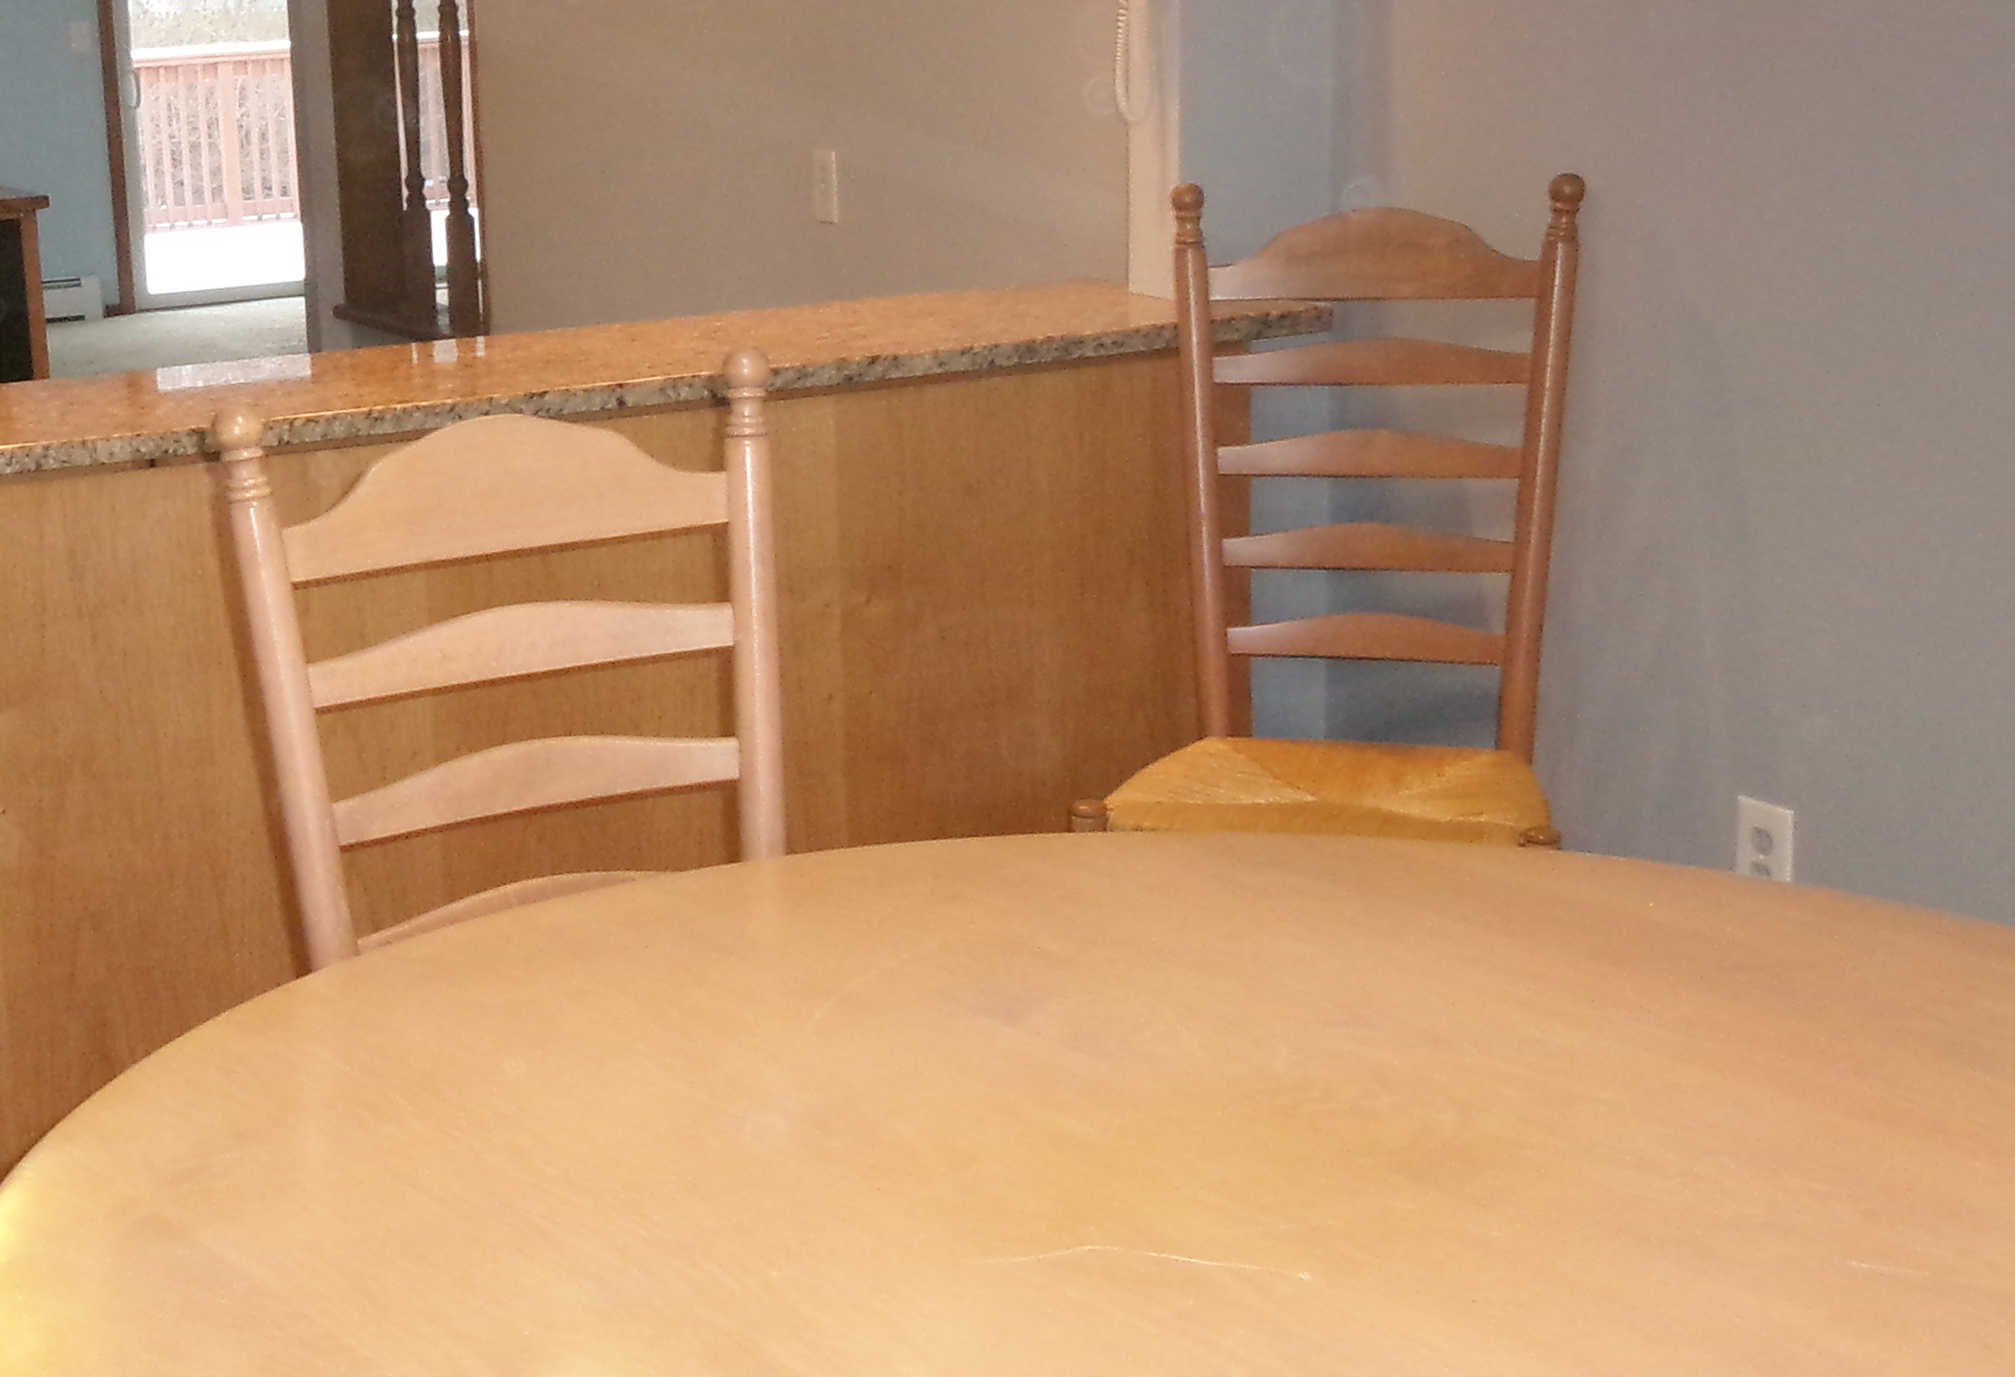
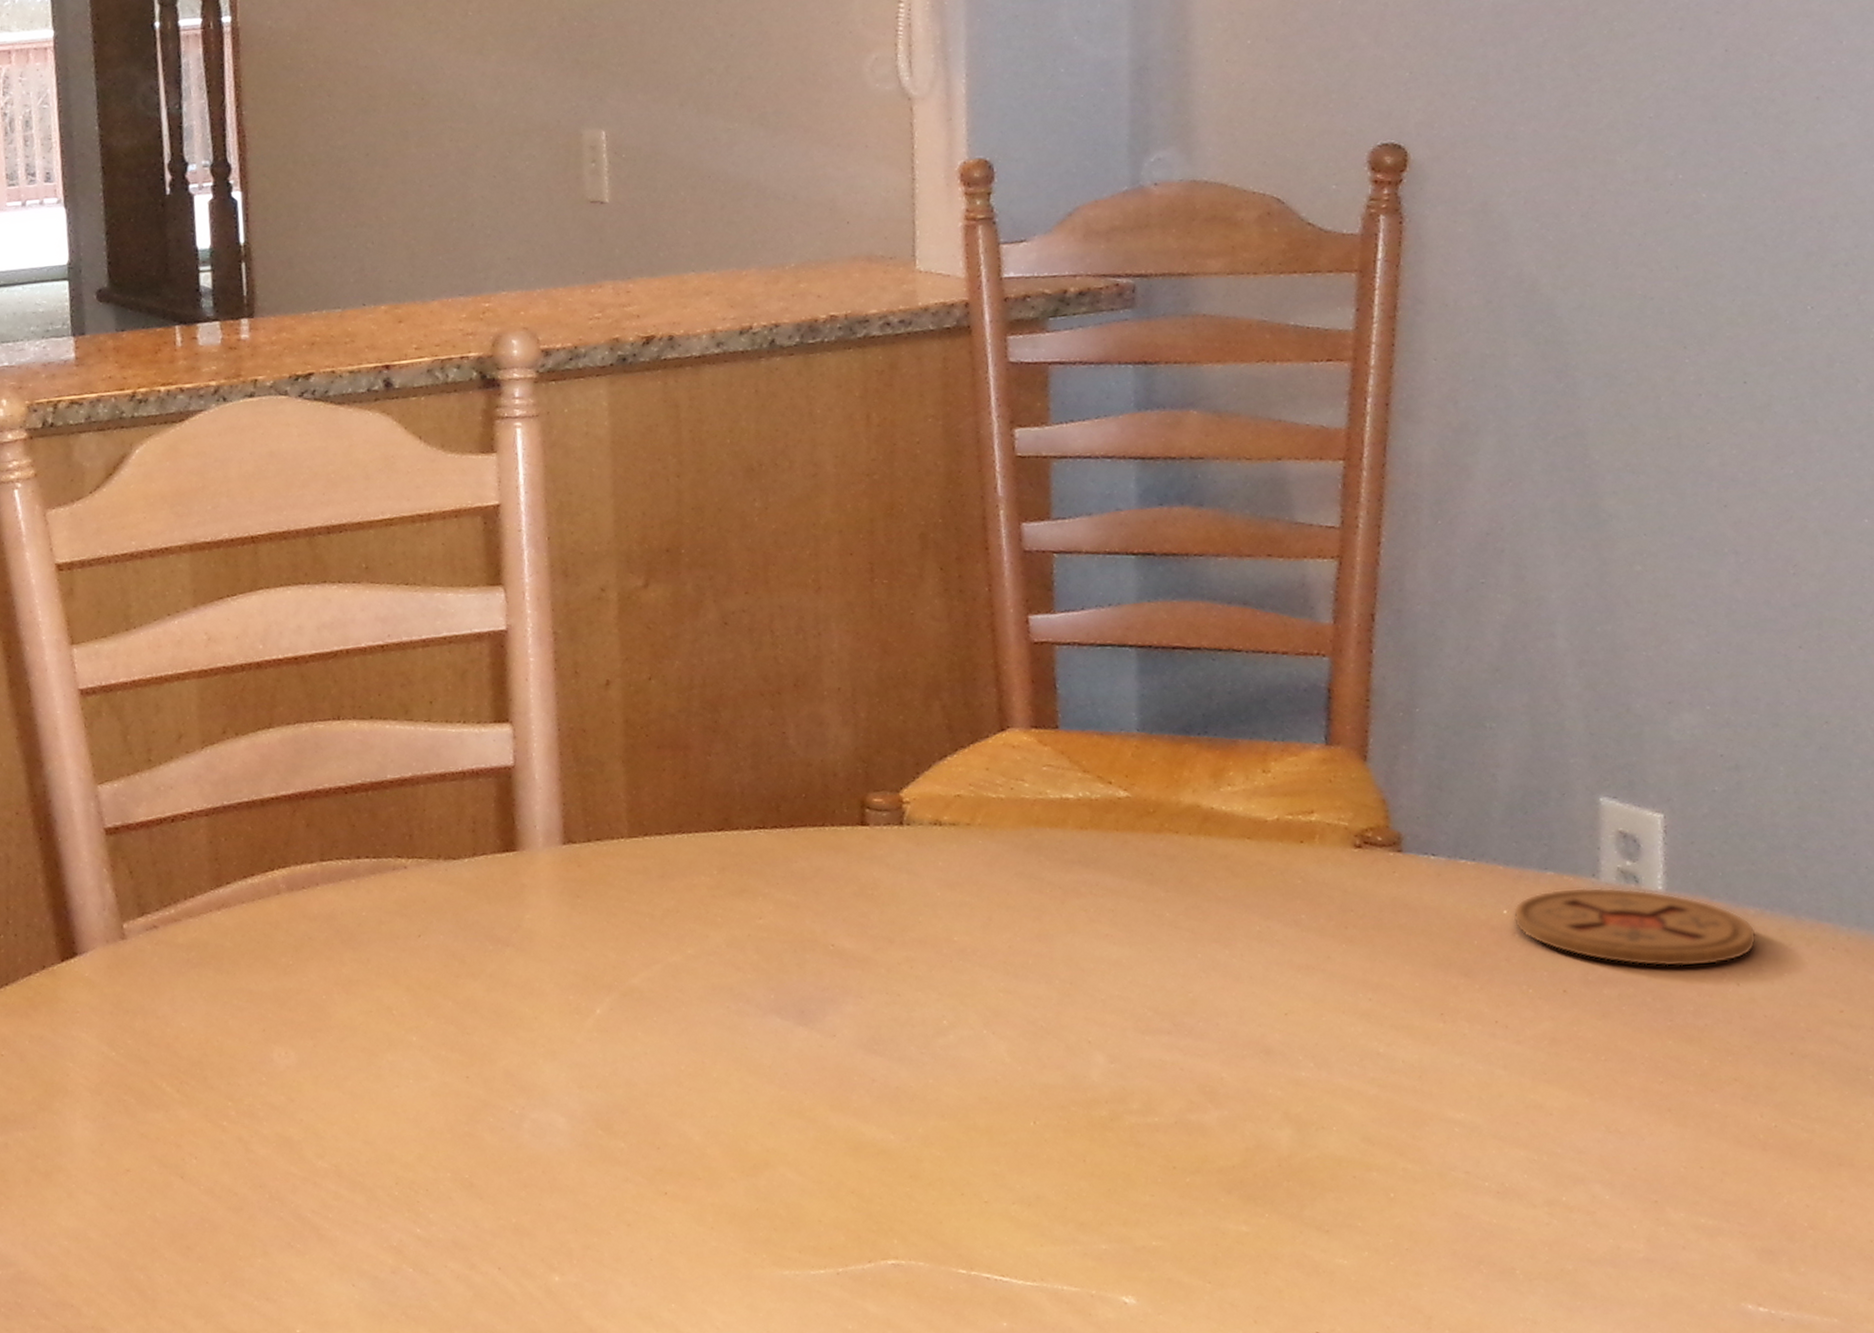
coaster: none [1658,880,1872,953] -> present [1513,887,1758,967]

